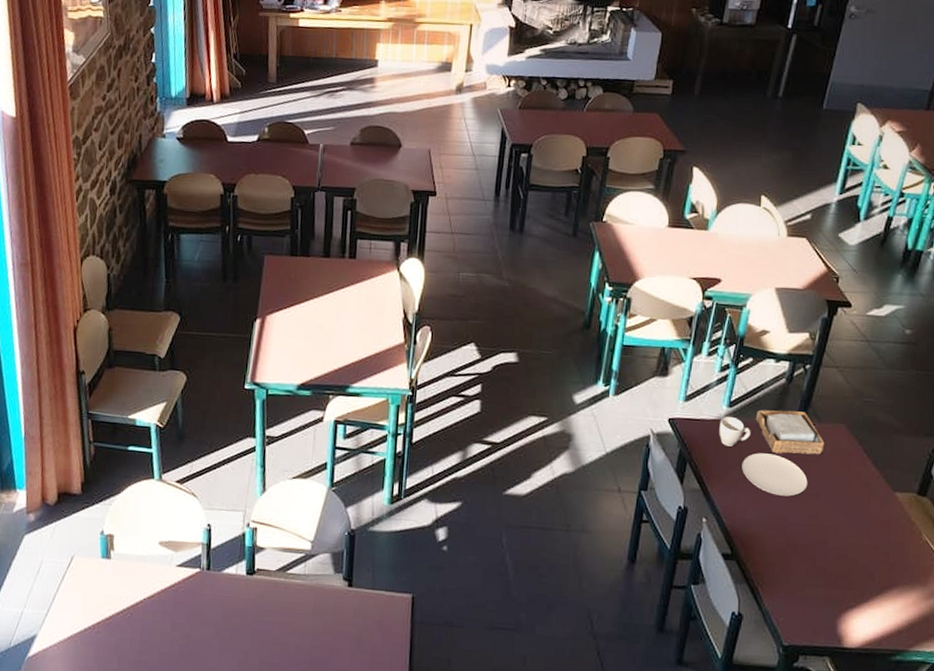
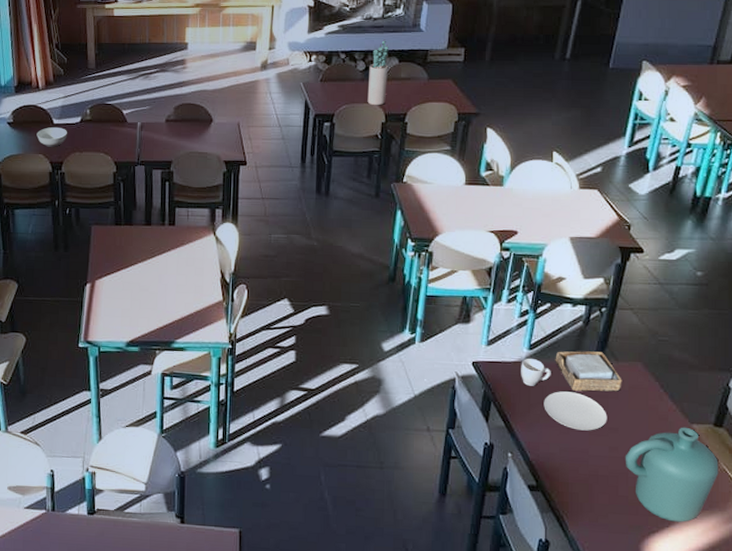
bowl: none [208,145,242,167] -> present [36,127,67,147]
vase: none [568,66,593,138] -> present [367,39,389,106]
water jug: none [824,494,921,597] -> present [625,427,719,522]

